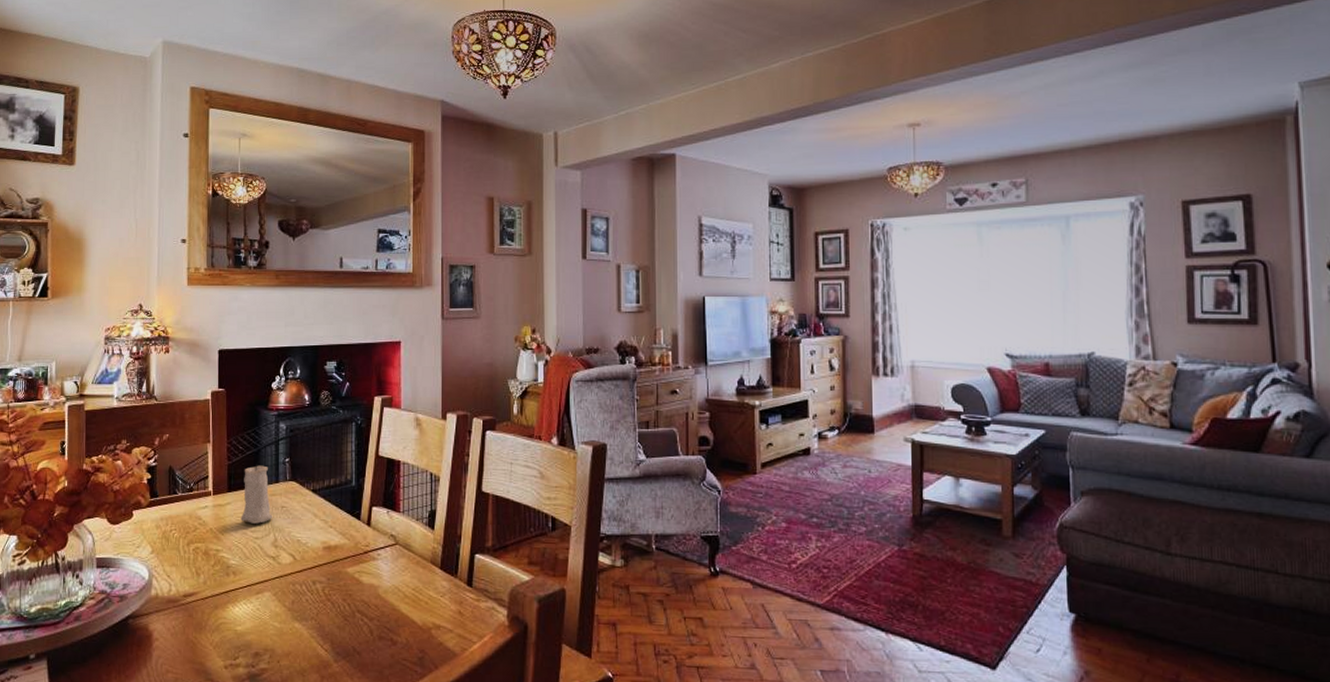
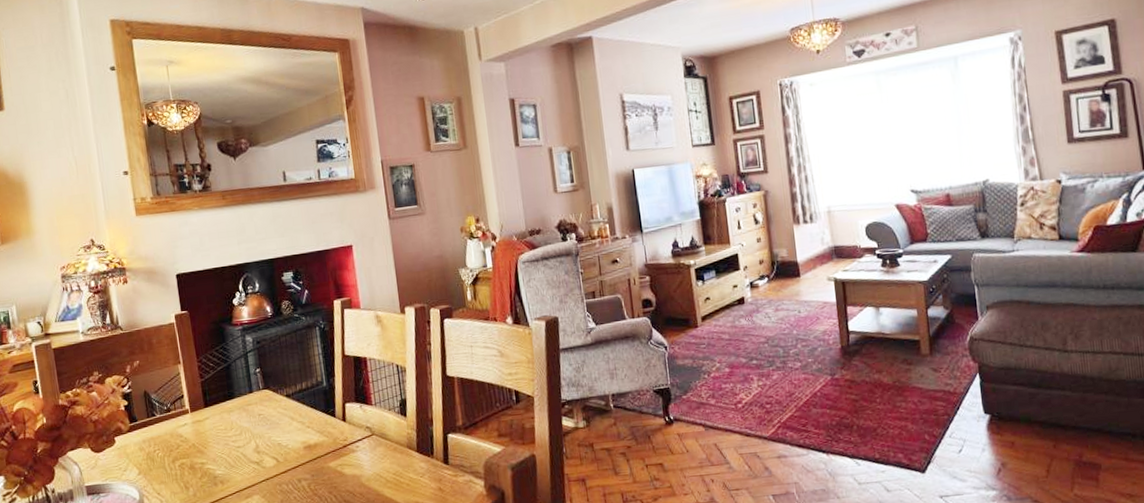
candle: present [241,461,273,524] -> none [217,375,252,434]

